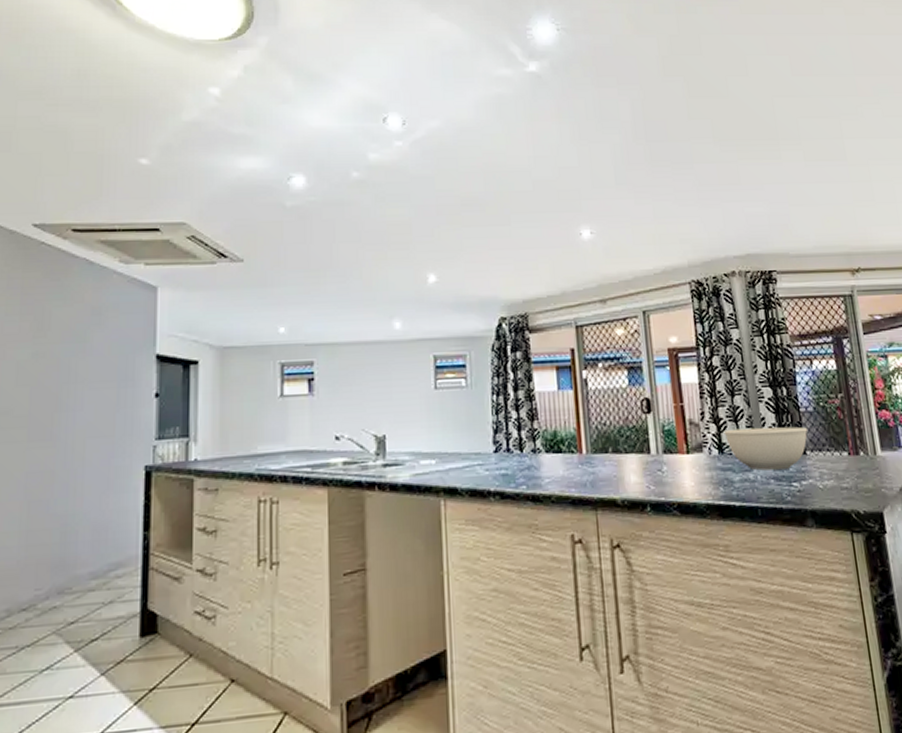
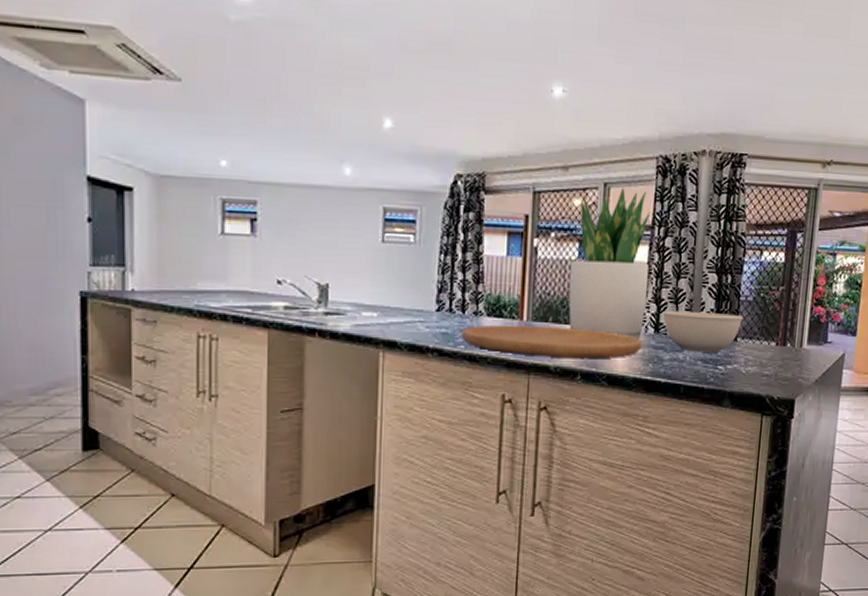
cutting board: none [521,456,710,491] -> present [461,324,643,359]
planter: none [623,314,707,463] -> present [568,188,651,340]

